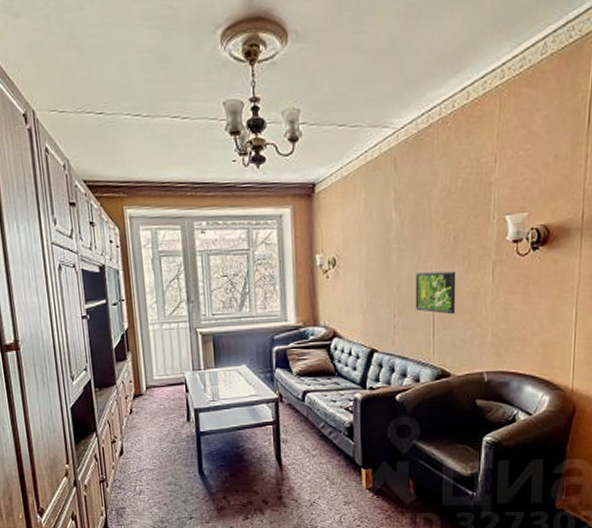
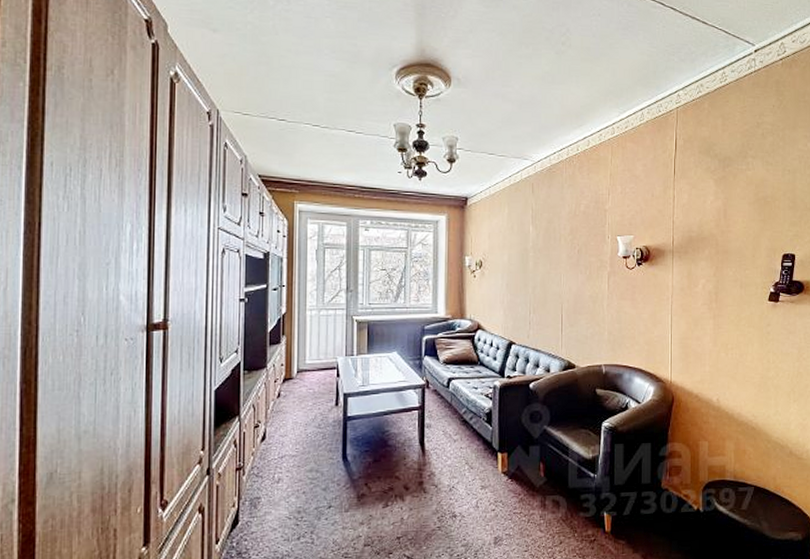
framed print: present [415,271,456,315] -> none [547,278,580,314]

